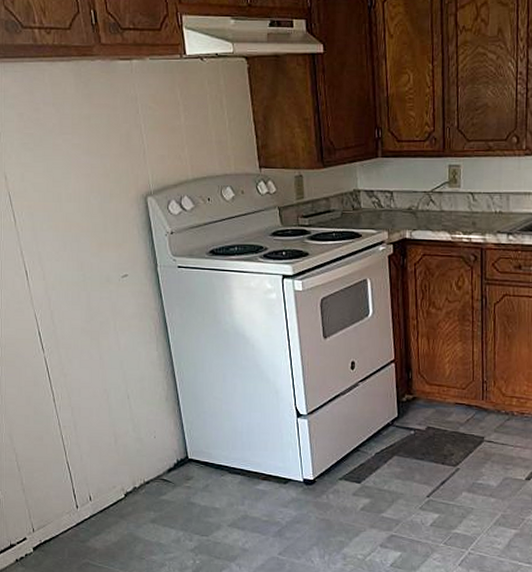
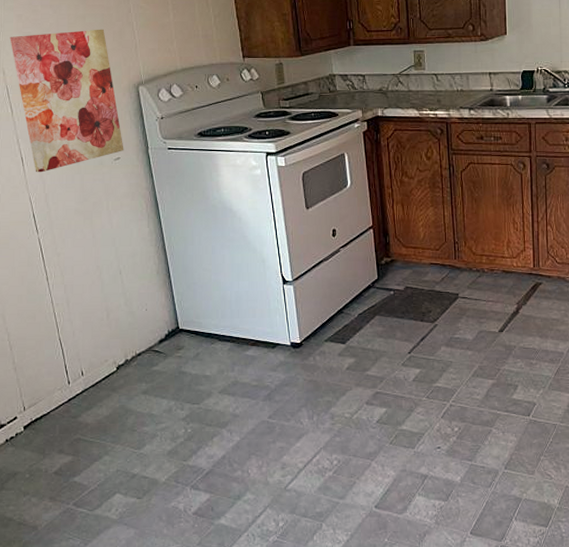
wall art: none [11,131,132,288] -> present [10,29,124,173]

